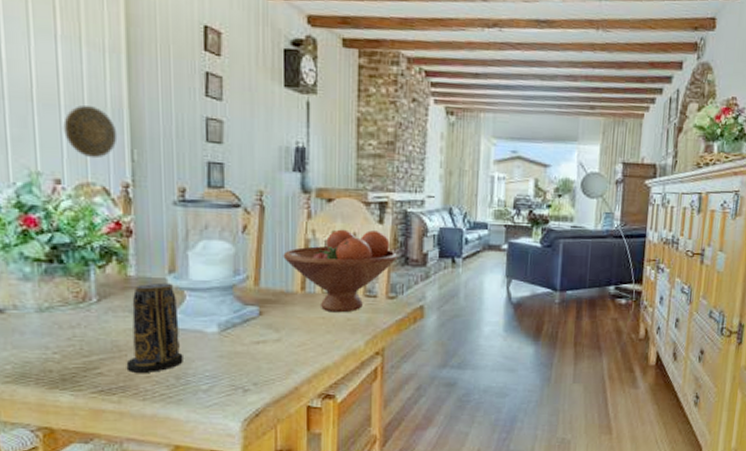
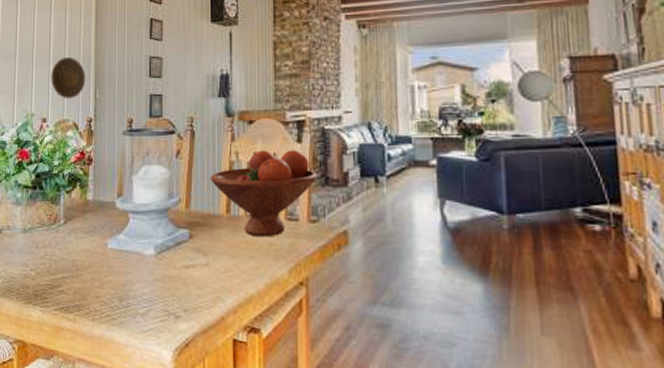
candle: present [126,282,183,373] -> none [81,206,126,293]

